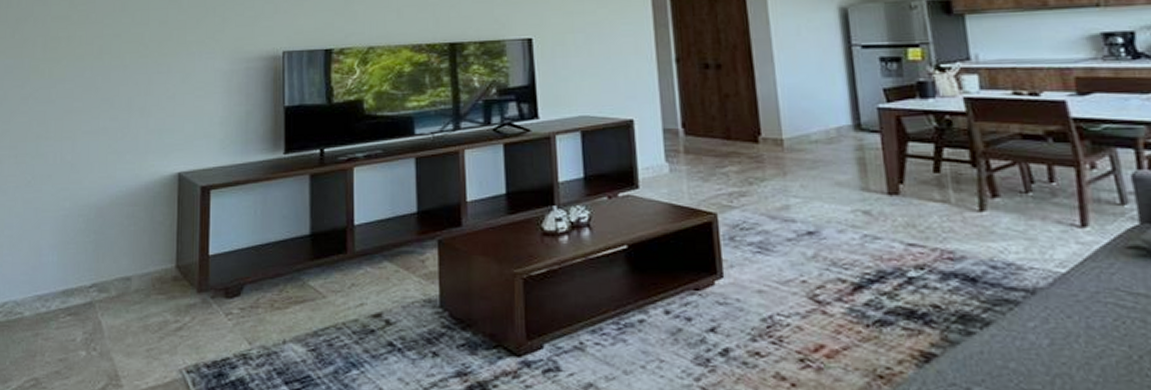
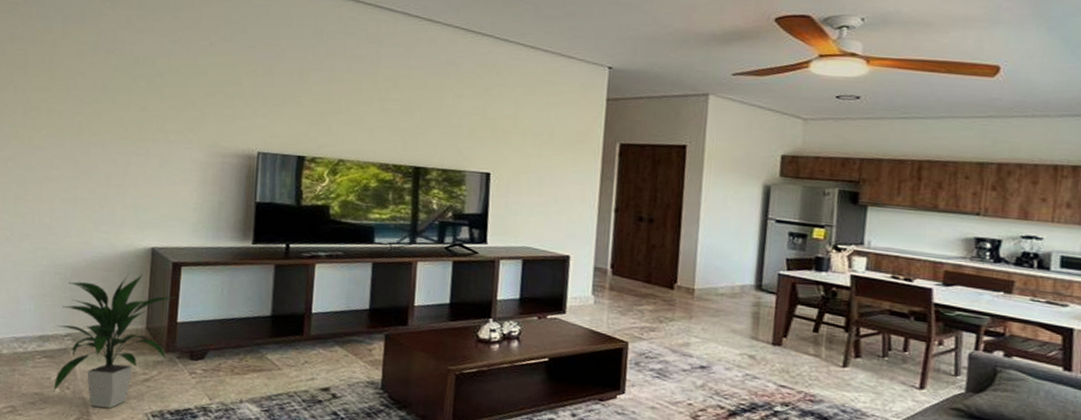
indoor plant: none [78,204,207,369] -> present [52,274,176,408]

